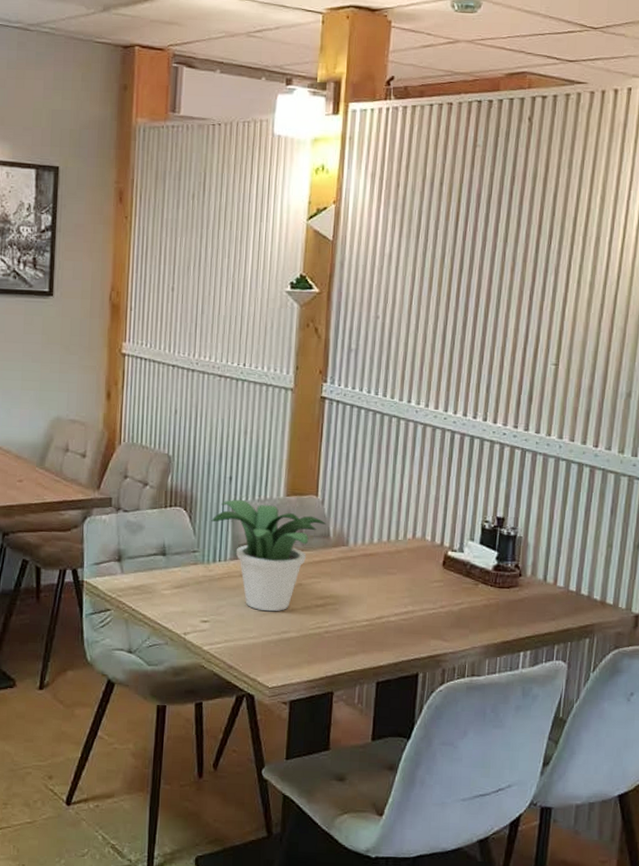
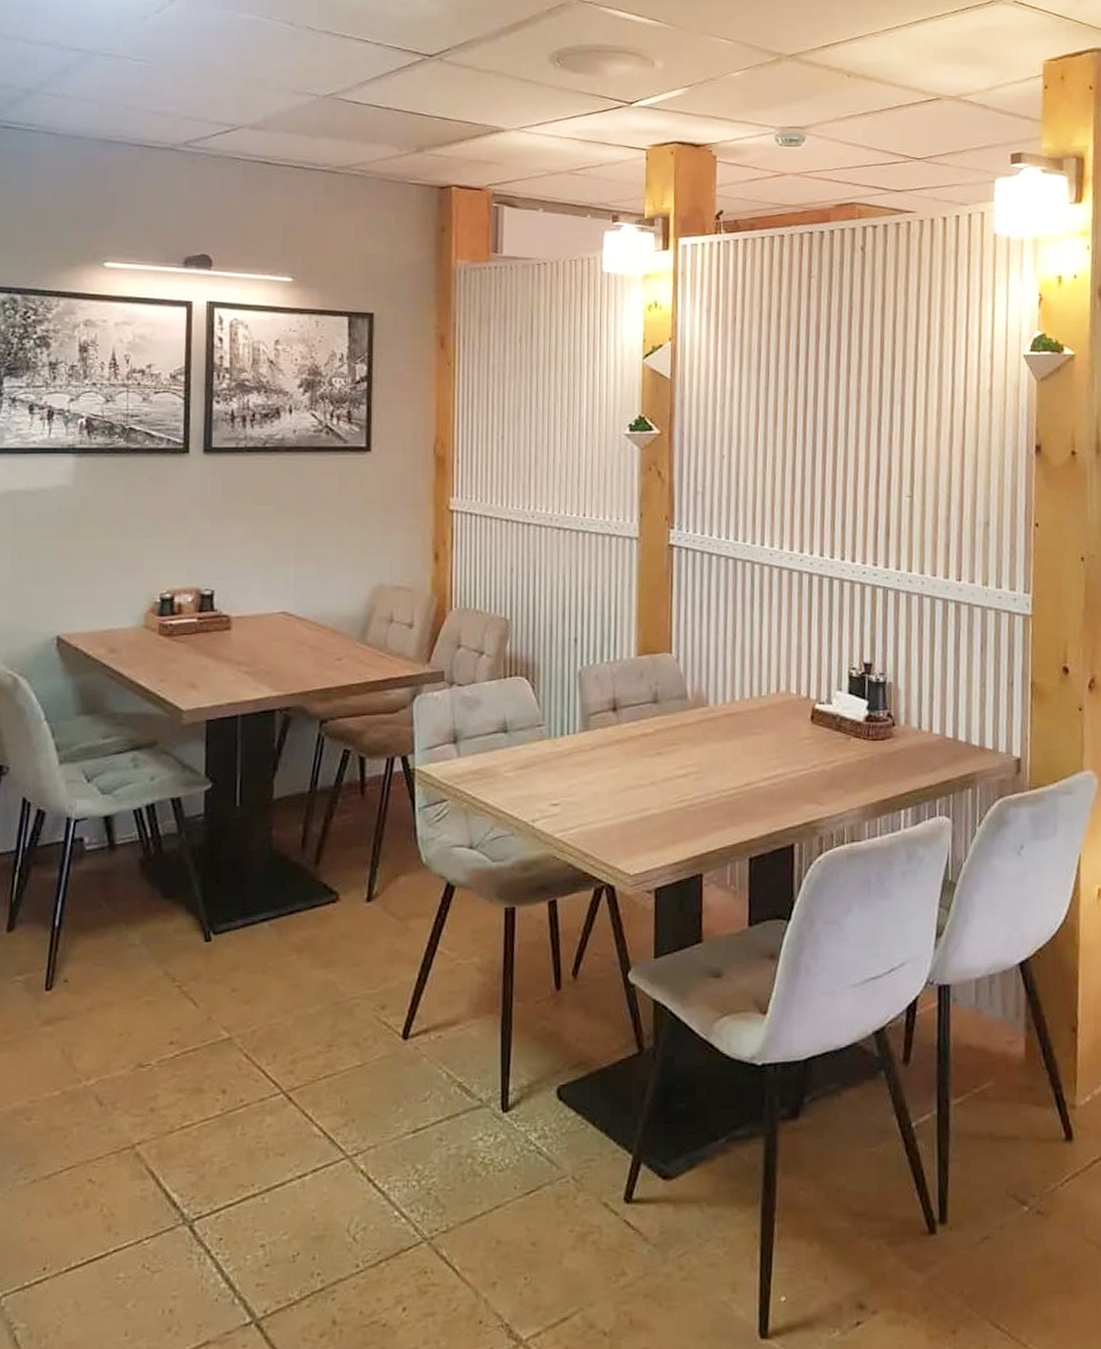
potted plant: present [211,499,326,612] -> none [557,663,683,788]

